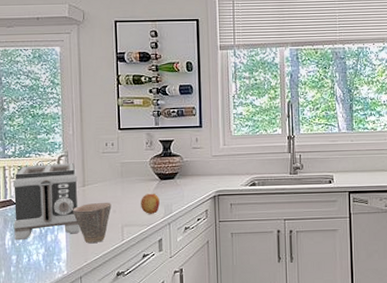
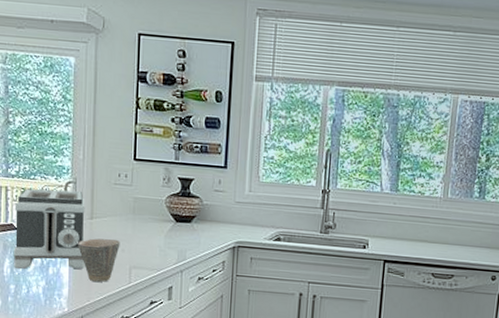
fruit: present [141,193,160,214] -> none [152,235,173,259]

